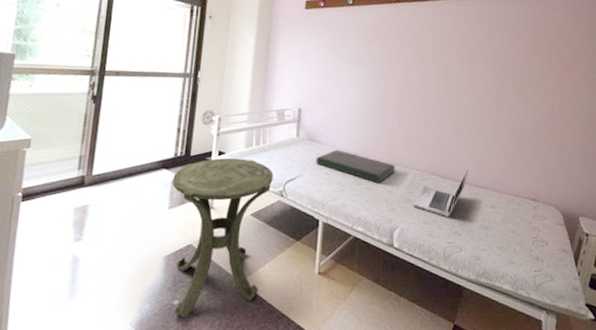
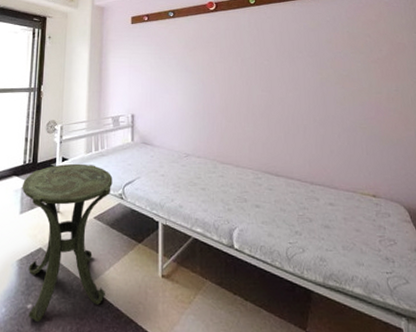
cushion: present [316,149,395,183] -> none [151,152,228,183]
laptop: present [413,170,469,217] -> none [249,167,302,216]

